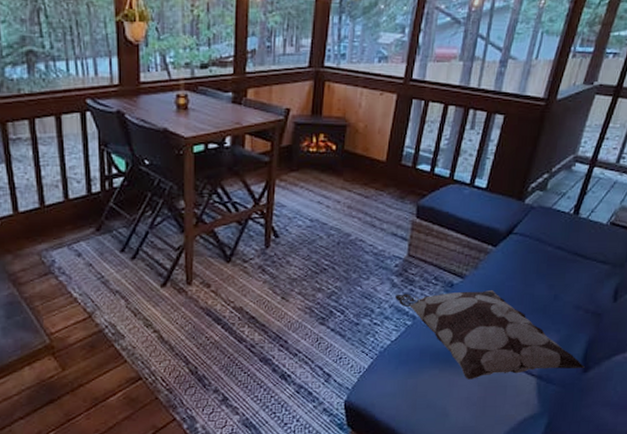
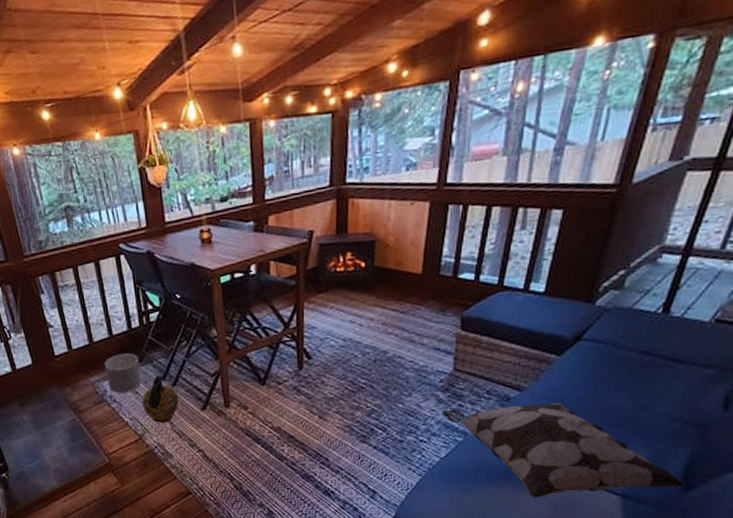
planter: none [56,221,97,265] -> present [105,353,142,394]
ceramic jug: none [96,246,137,300] -> present [142,375,179,423]

